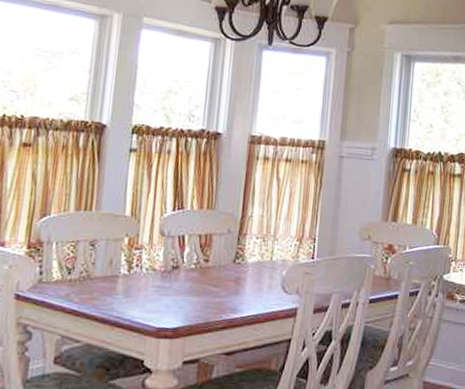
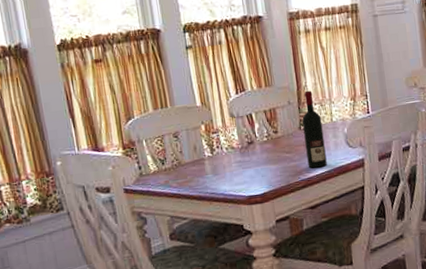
wine bottle: none [234,222,261,309] -> present [302,90,327,168]

